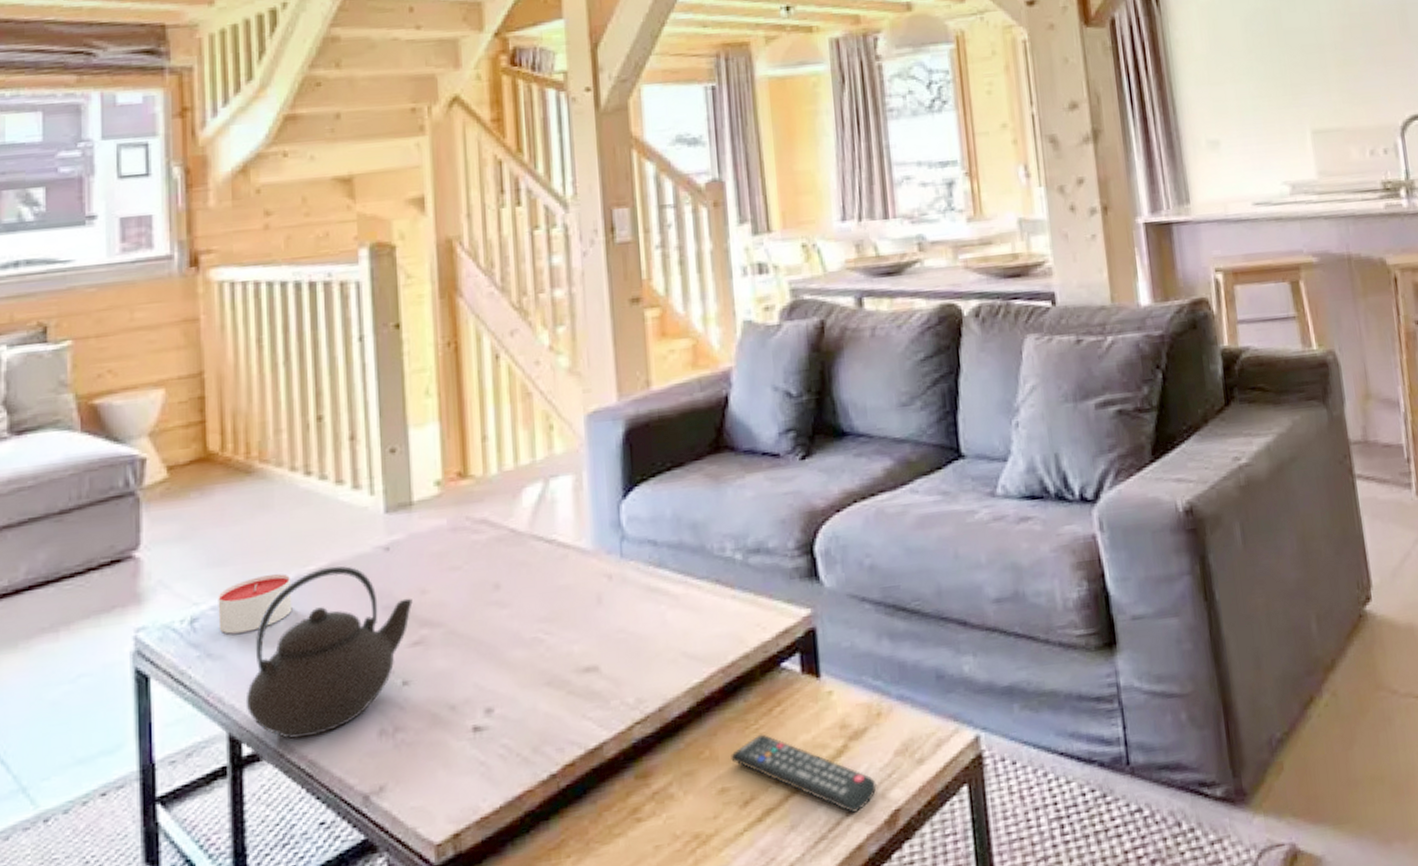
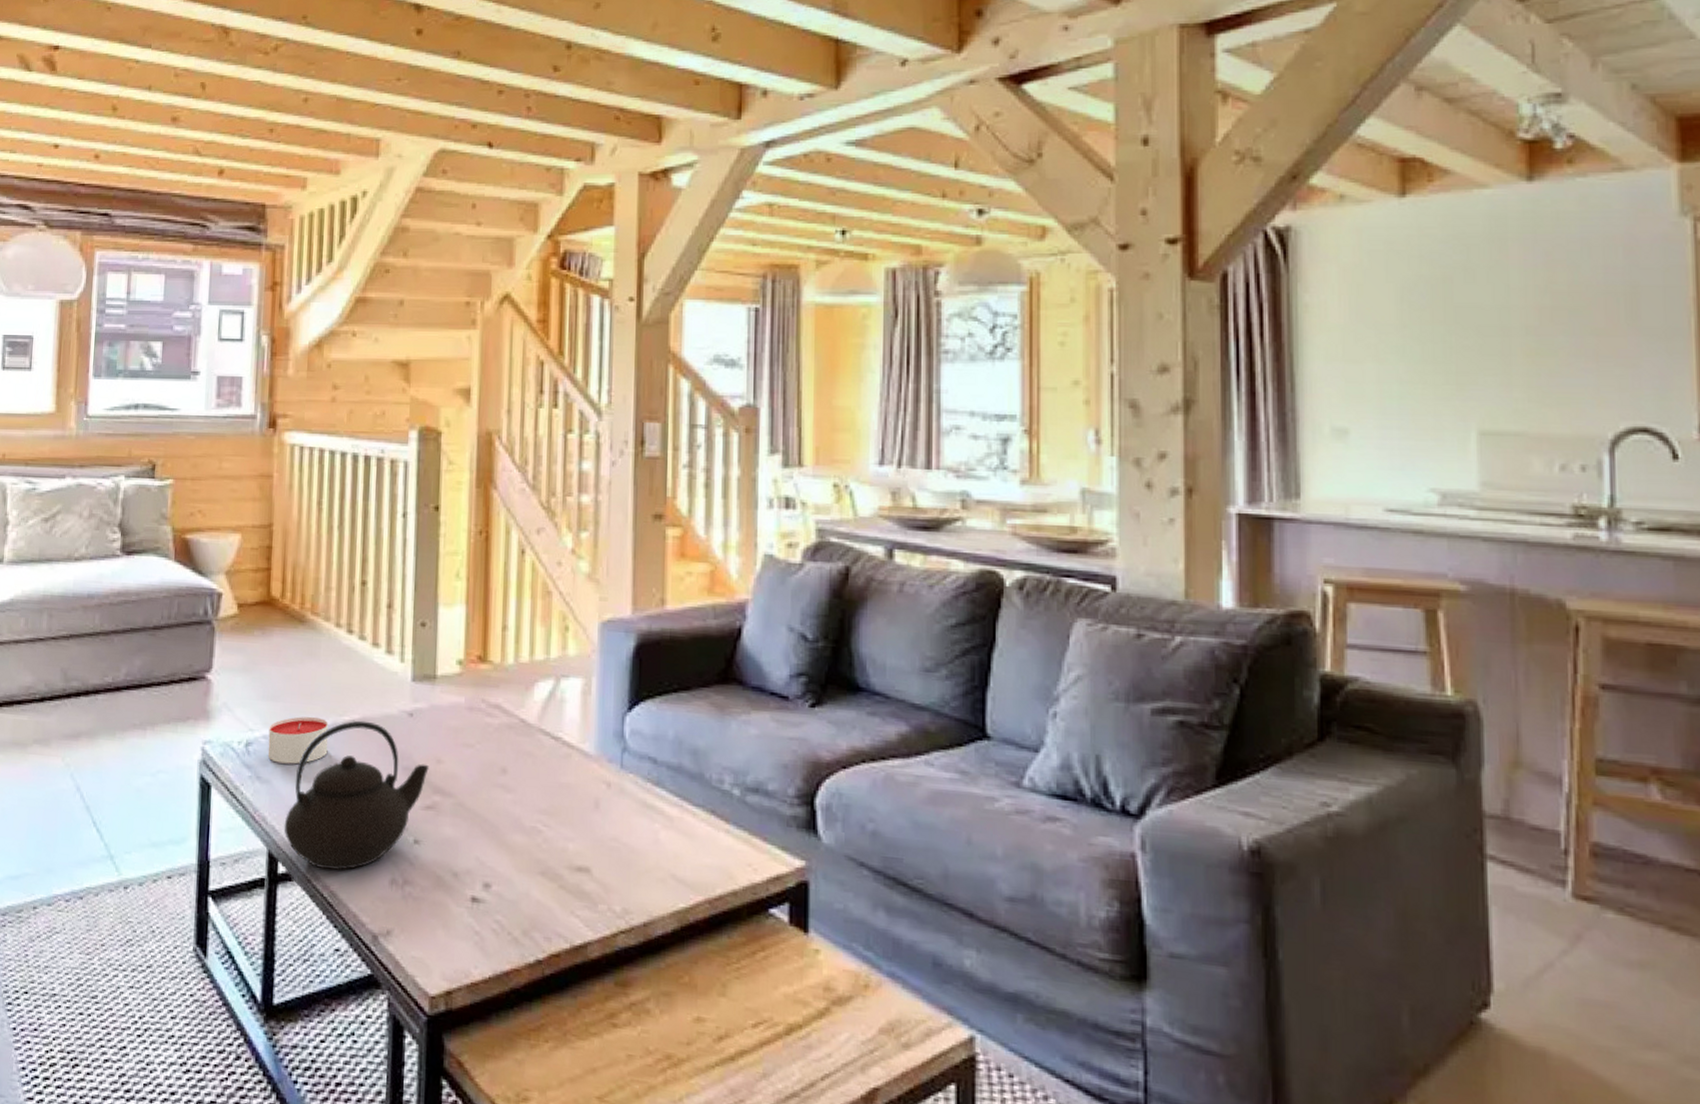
remote control: present [731,734,877,813] -> none [709,974,856,1079]

